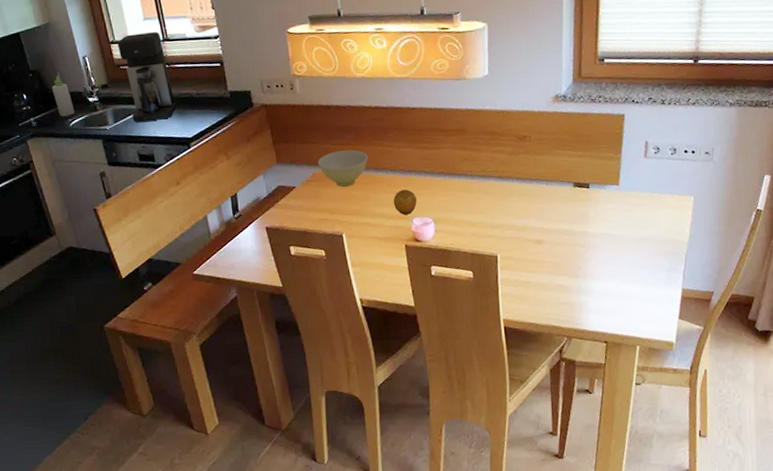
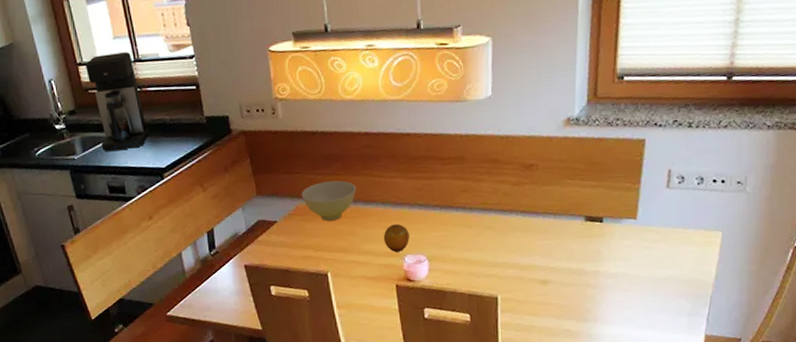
bottle: present [52,72,75,117] -> none [16,97,41,146]

